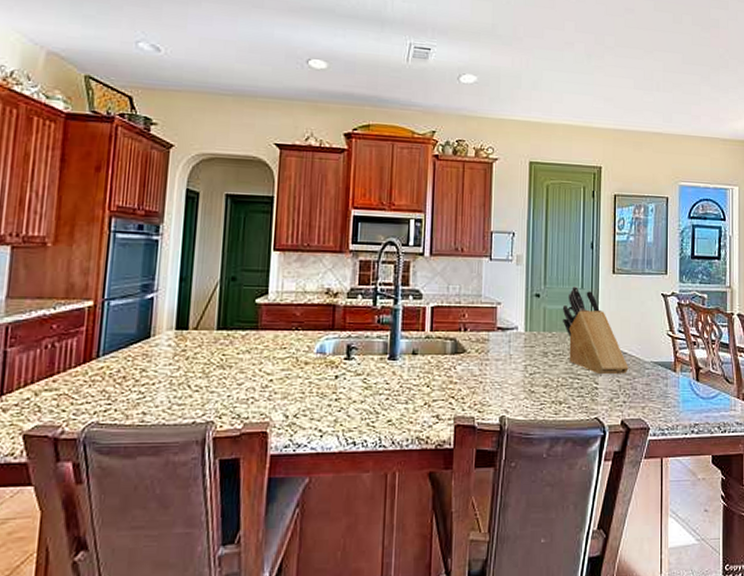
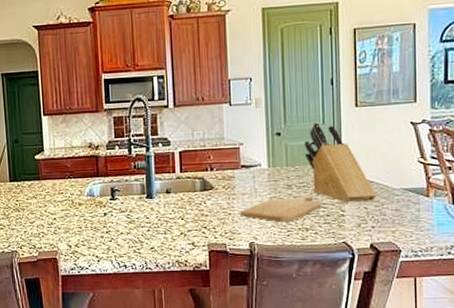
chopping board: none [492,363,576,393] -> present [239,194,322,222]

